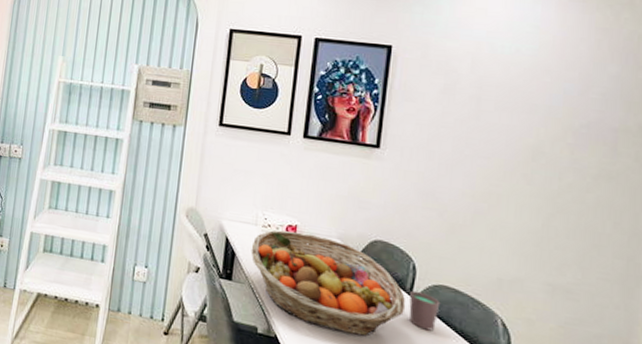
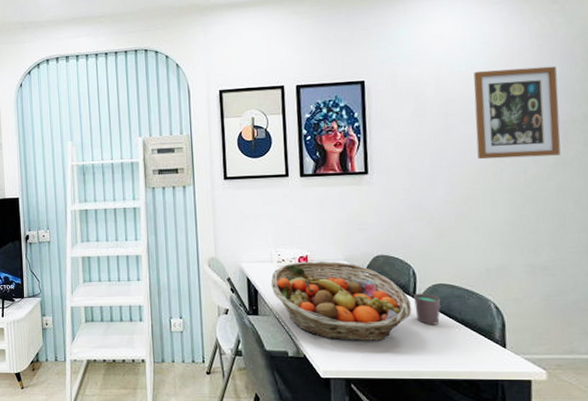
wall art: none [508,56,614,167] -> present [473,65,561,160]

